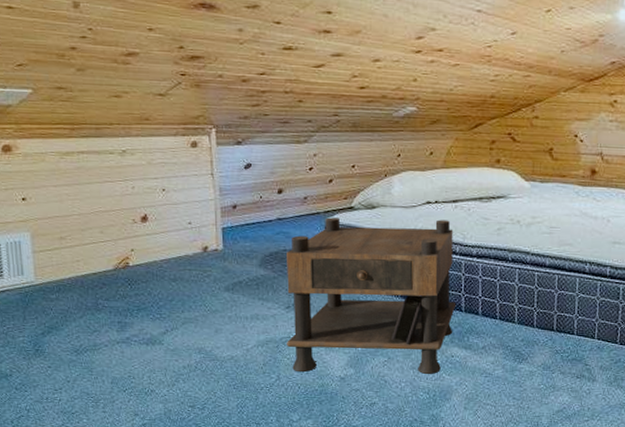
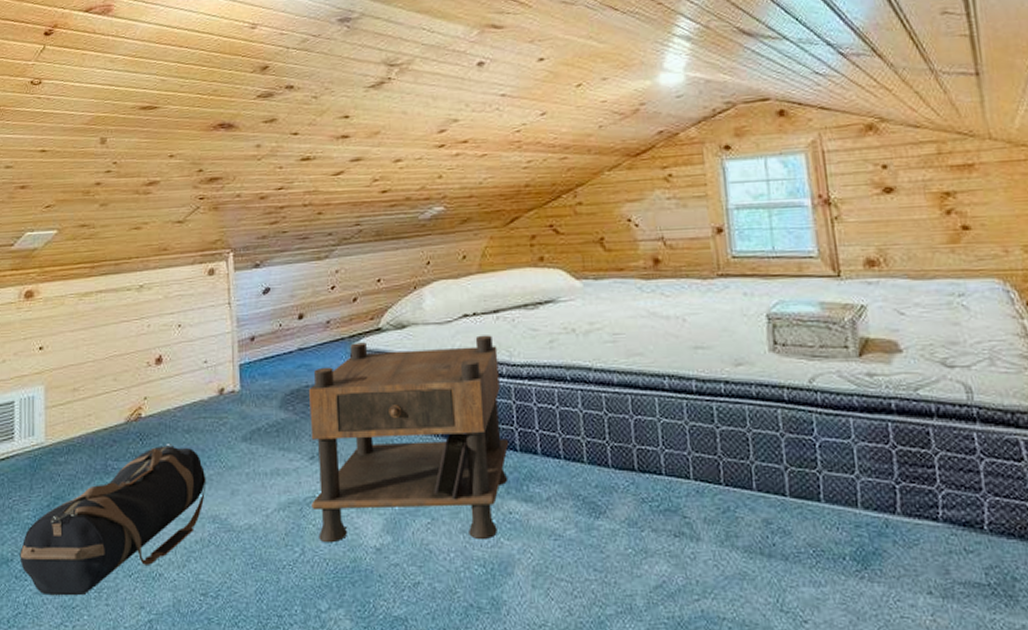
duffel bag: none [18,289,193,404] -> present [20,444,206,596]

